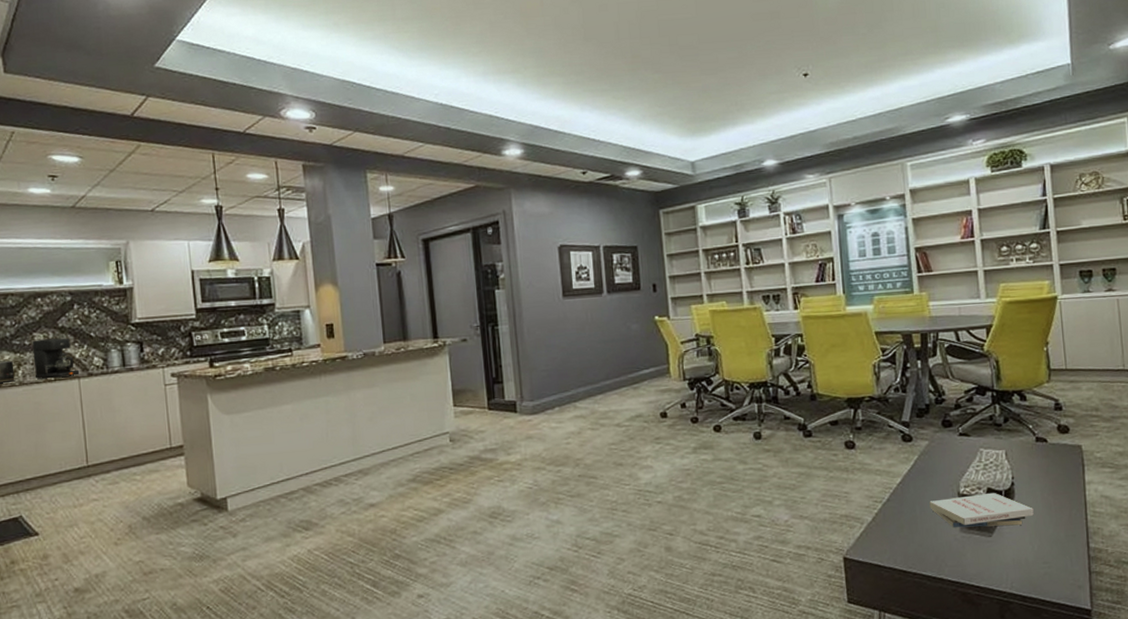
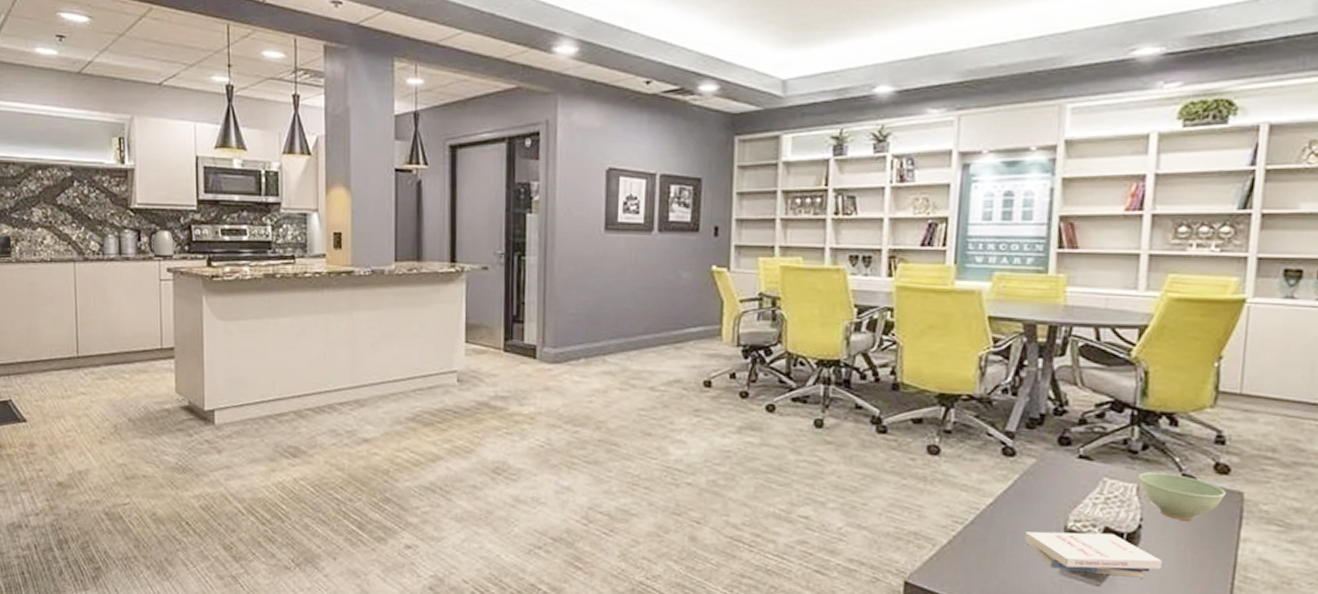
coffee maker: present [32,338,80,380] -> none [30,215,76,260]
kettle: none [150,338,177,365] -> present [148,229,174,258]
bowl: none [1005,438,1069,474] -> present [1138,472,1226,521]

